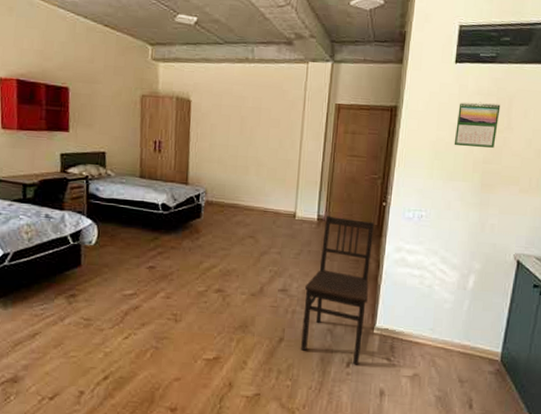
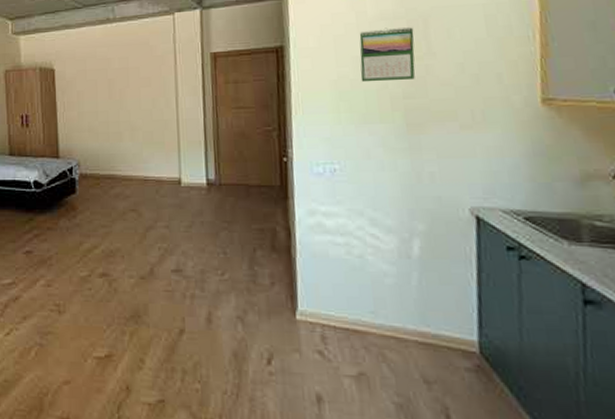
dining chair: present [301,215,374,365] -> none [203,178,283,362]

